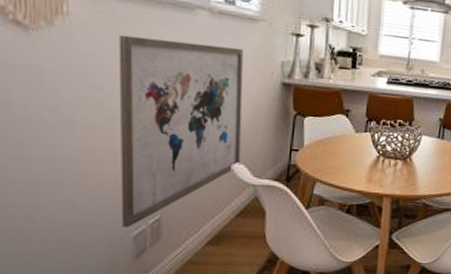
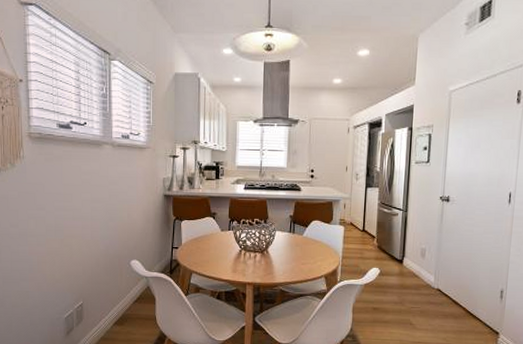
wall art: present [118,34,243,227] -> none [54,168,136,311]

